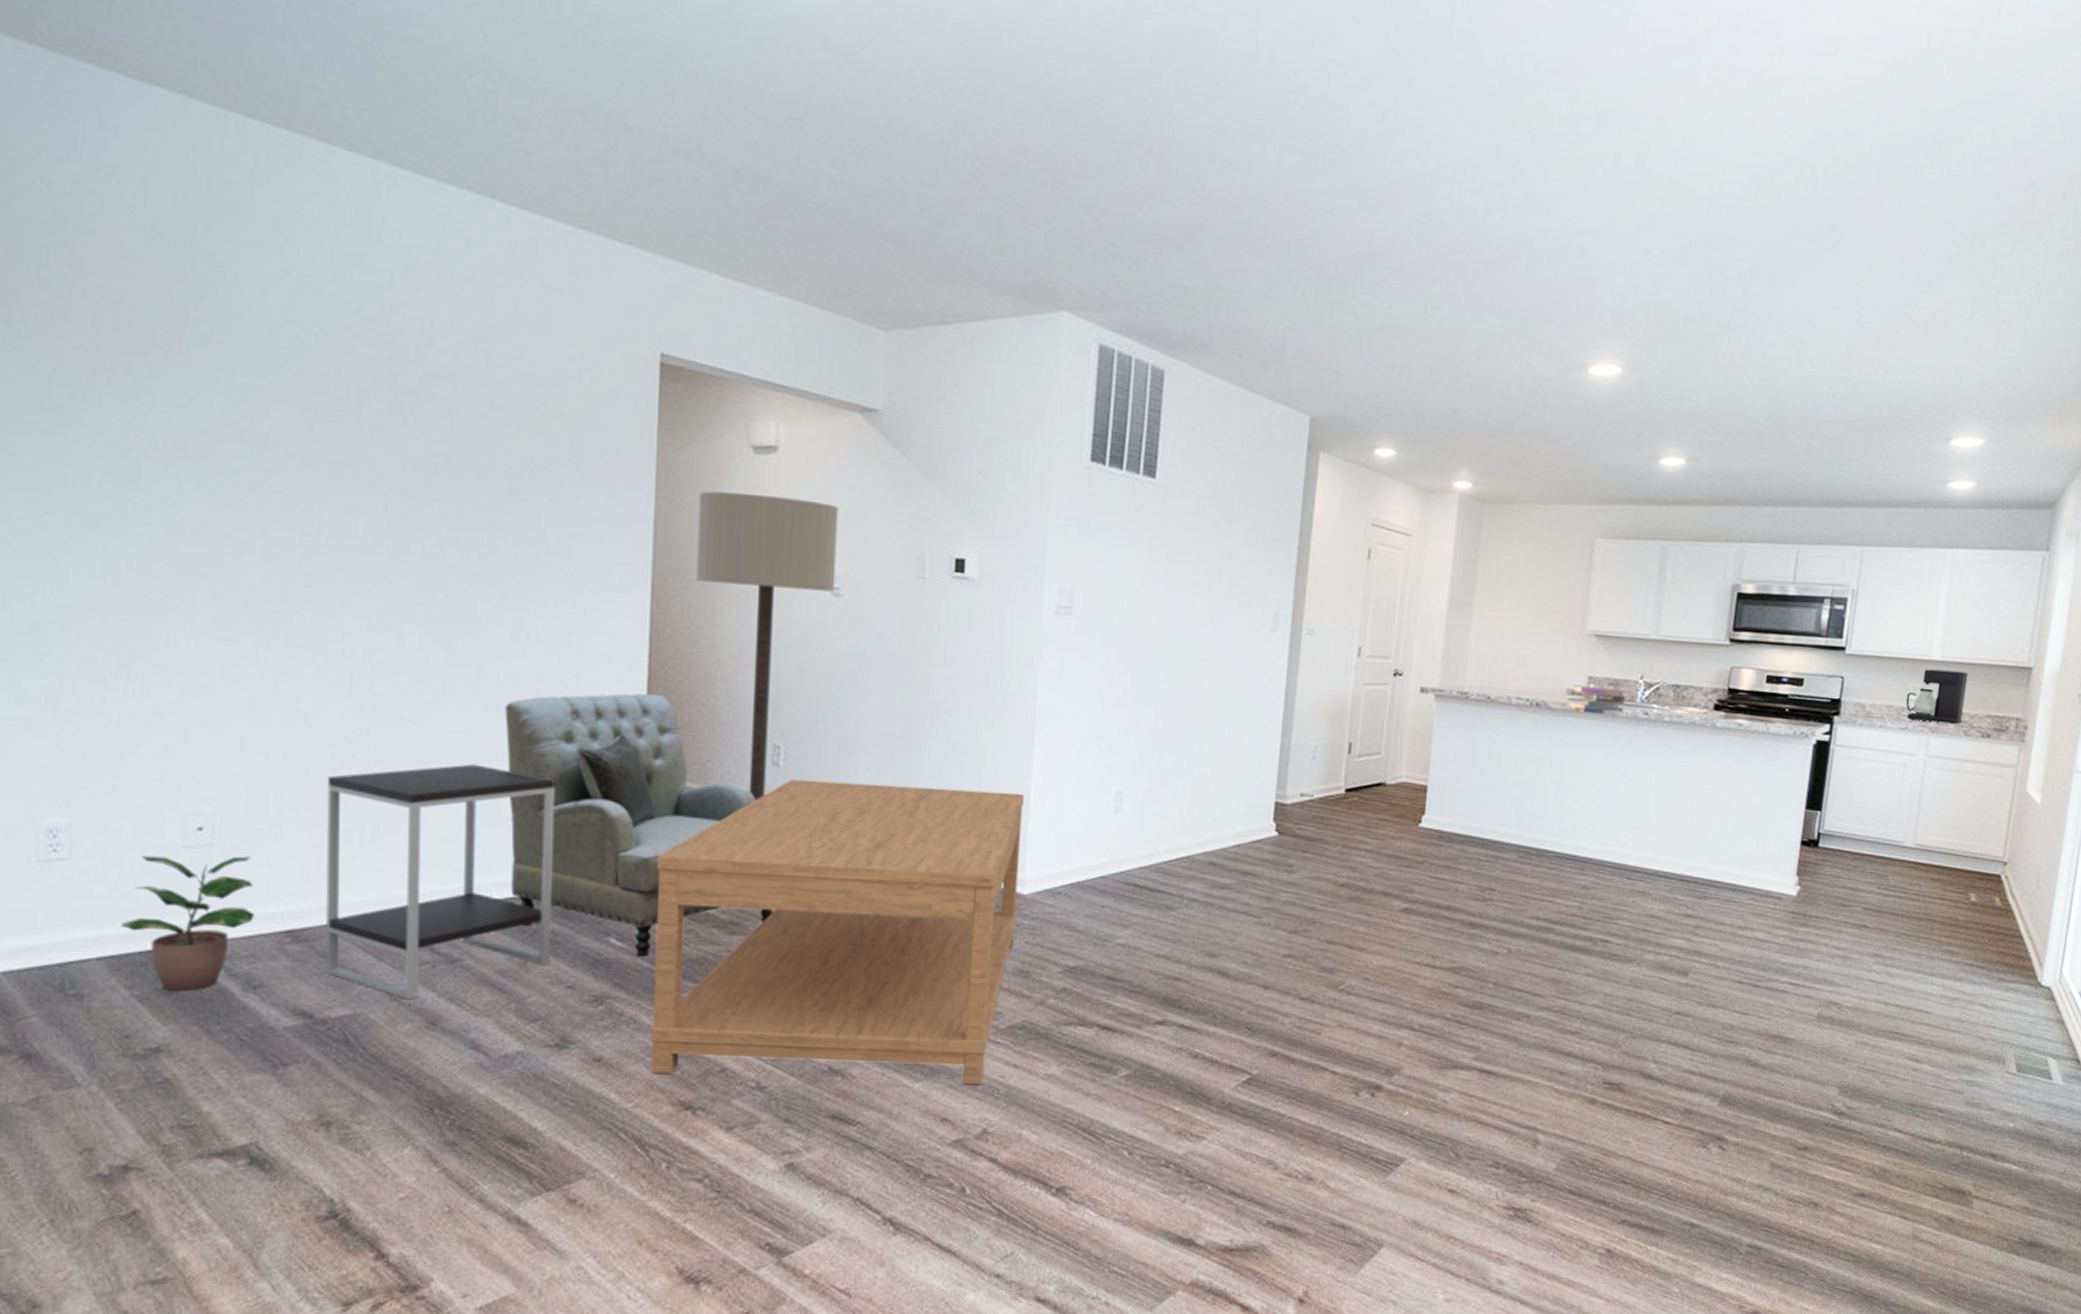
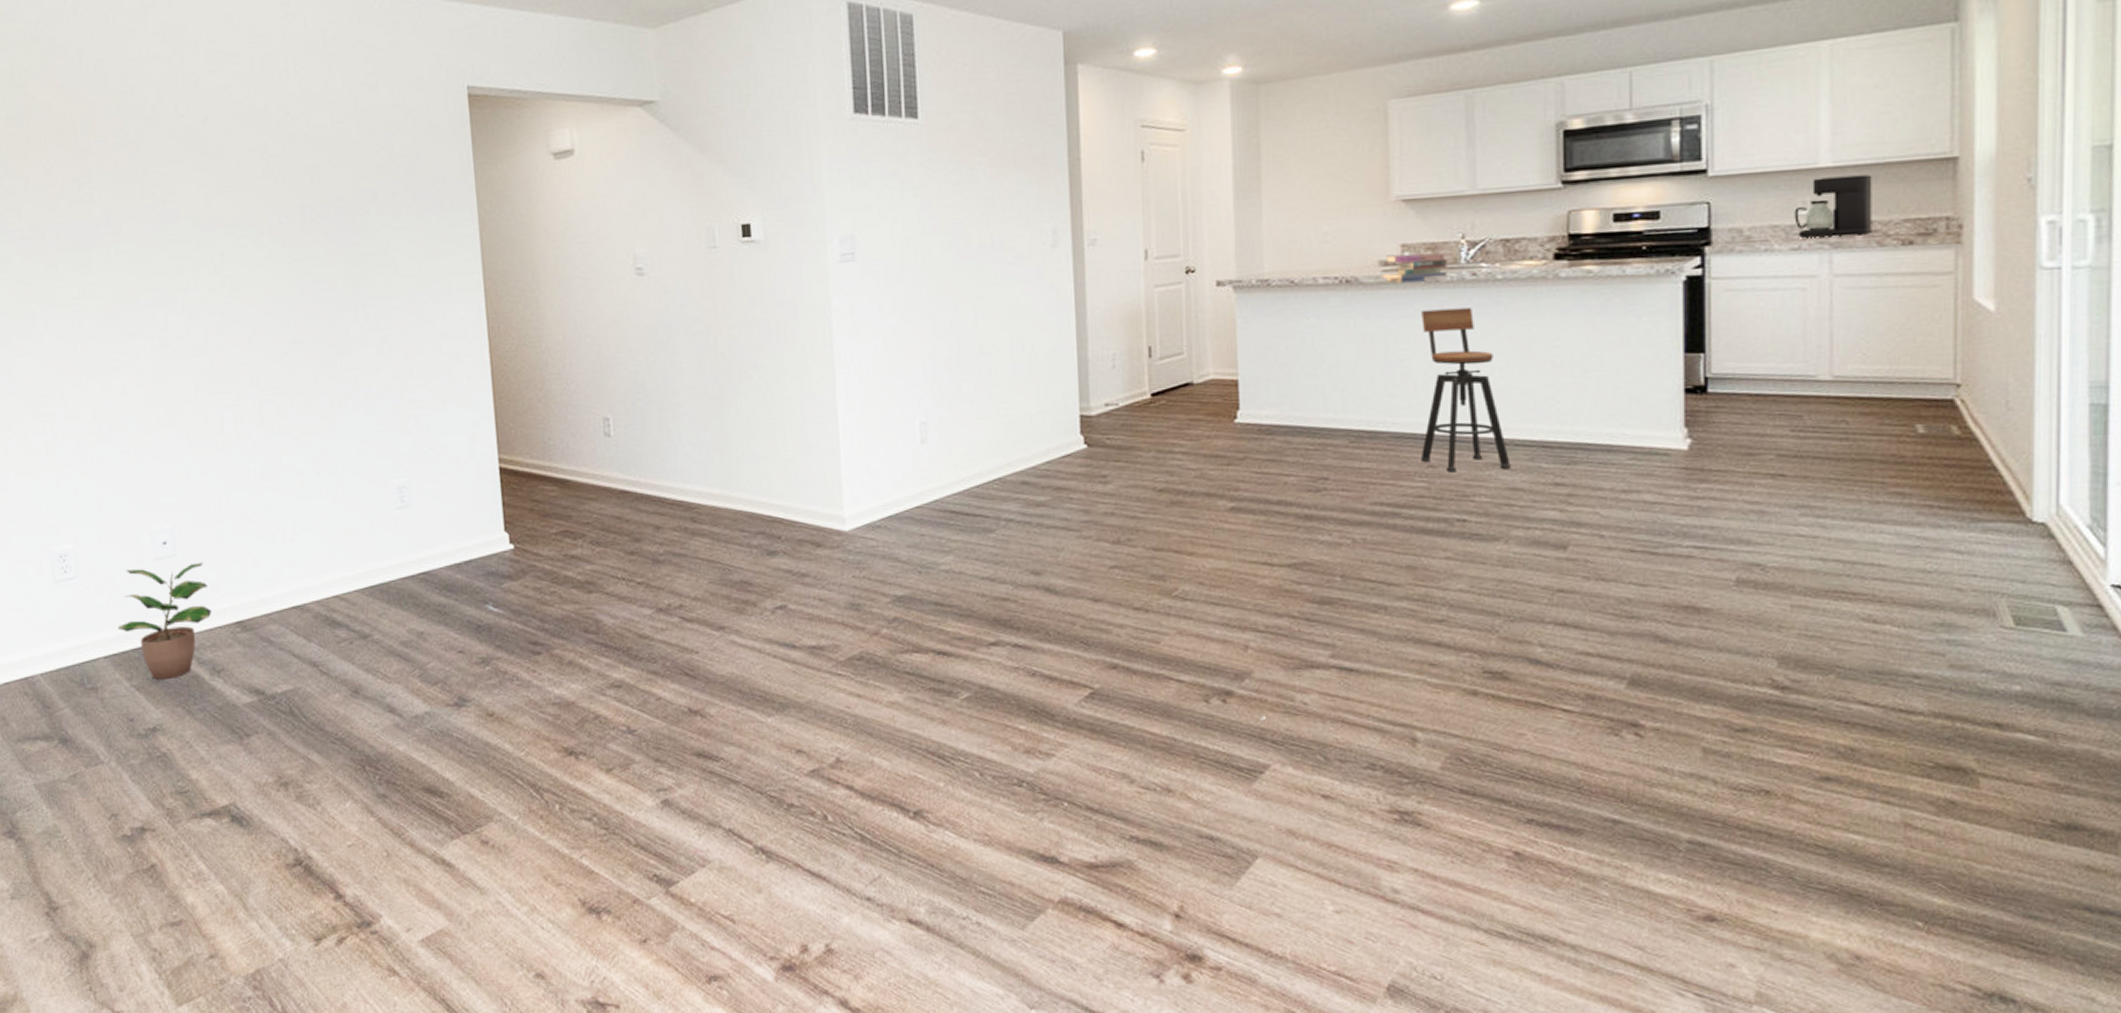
side table: present [326,764,556,1000] -> none [252,464,442,673]
armchair: present [505,693,773,958] -> none [380,384,622,621]
coffee table: present [650,779,1024,1086] -> none [517,435,842,725]
floor lamp: present [695,491,839,801] -> none [513,193,639,470]
bar stool: none [1577,741,1653,898] -> present [1420,307,1511,473]

